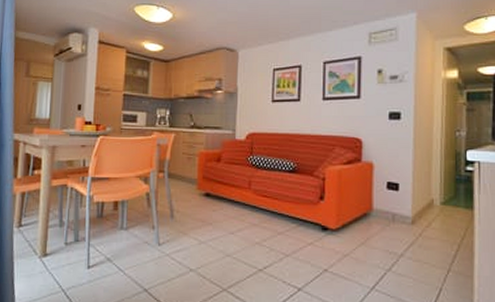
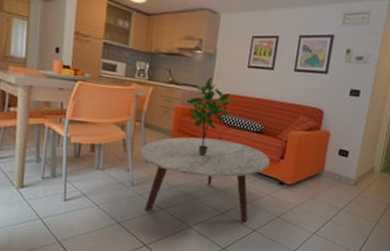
coffee table: none [165,183,308,280] -> present [140,137,270,222]
potted plant: none [210,116,261,205] -> present [186,77,234,157]

